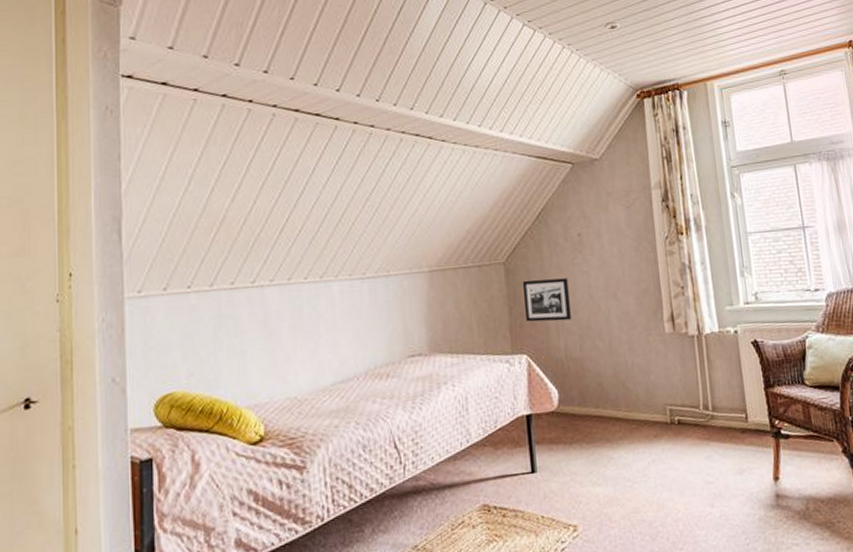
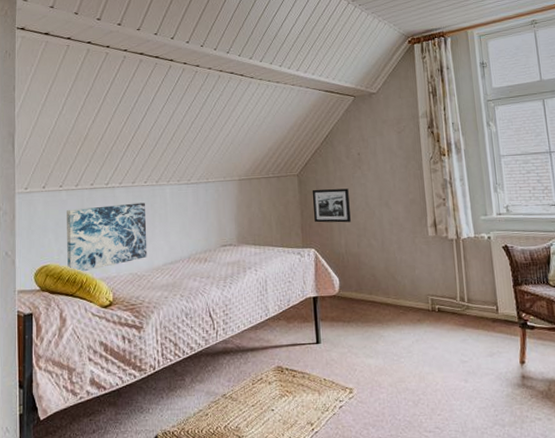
wall art: none [198,304,311,399] -> present [67,202,148,272]

